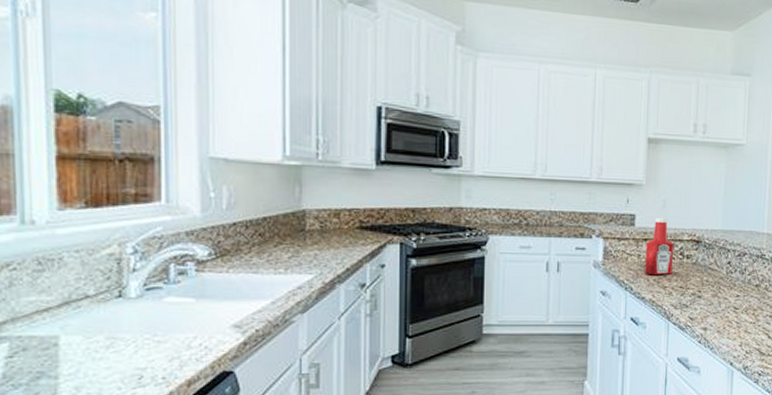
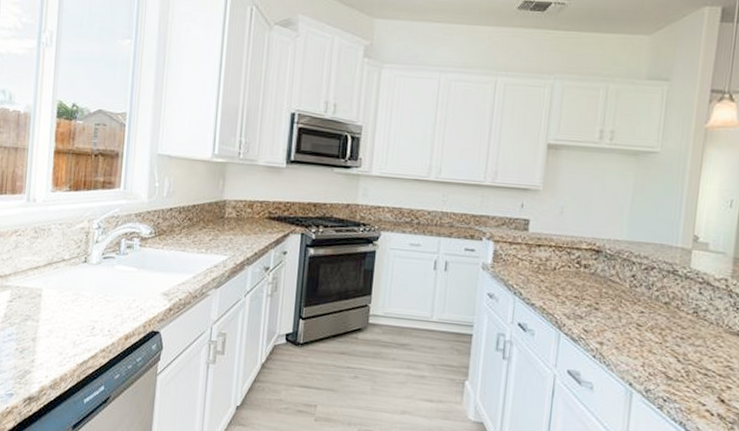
ketchup bottle: present [645,218,674,276] -> none [536,224,571,283]

